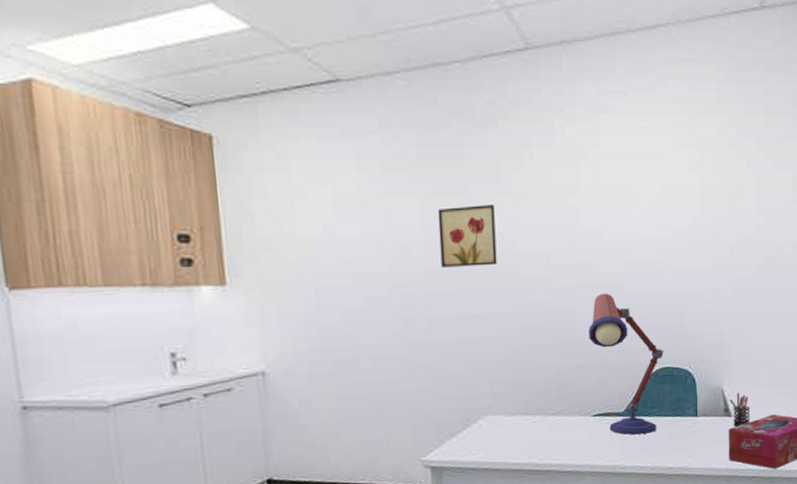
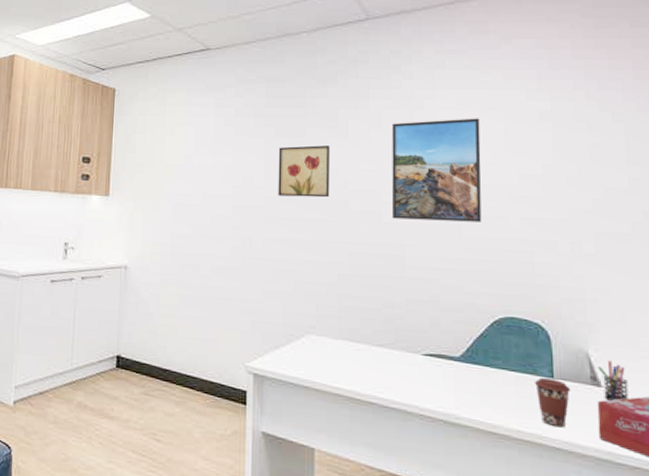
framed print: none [557,168,641,282] -> present [391,118,482,222]
desk lamp: present [588,293,665,435] -> none [421,232,510,386]
coffee cup: none [682,417,710,458] -> present [534,377,572,428]

